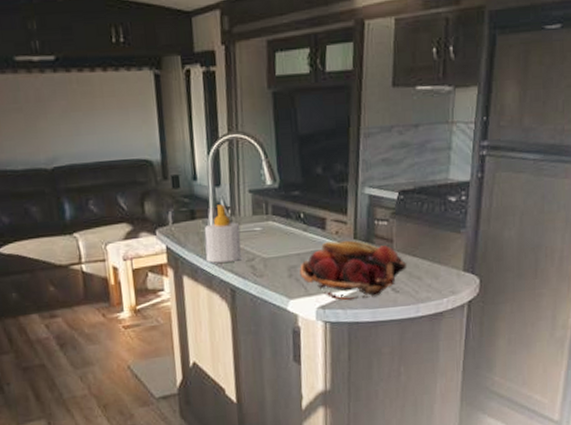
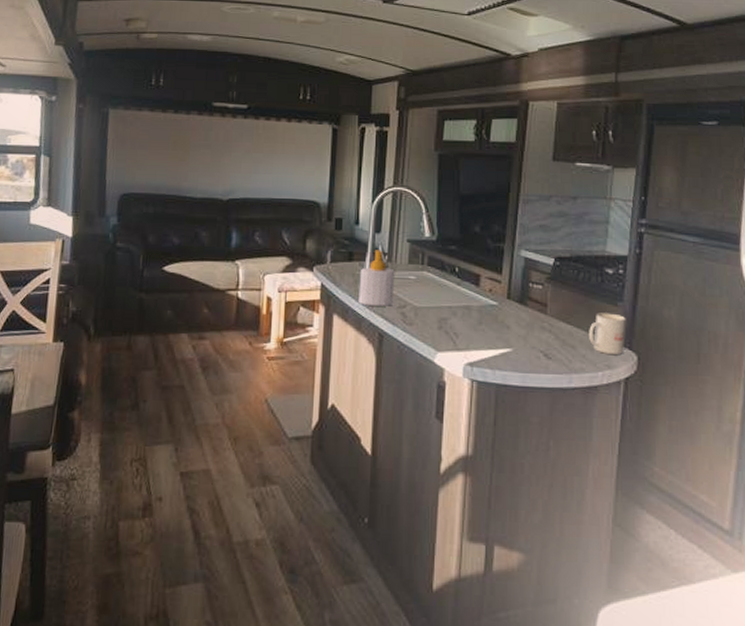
fruit basket: present [300,240,407,301] -> none [450,298,561,361]
mug: none [434,240,469,281] -> present [589,313,626,356]

